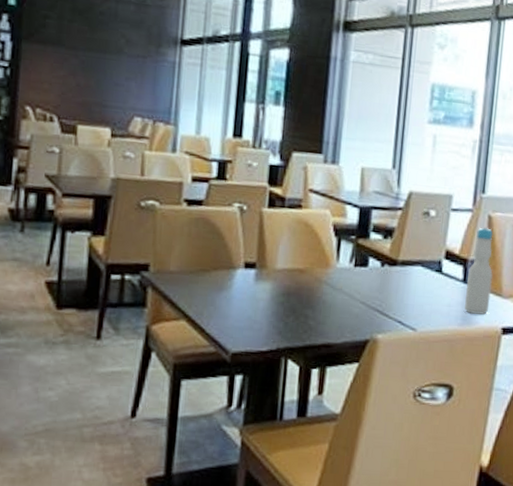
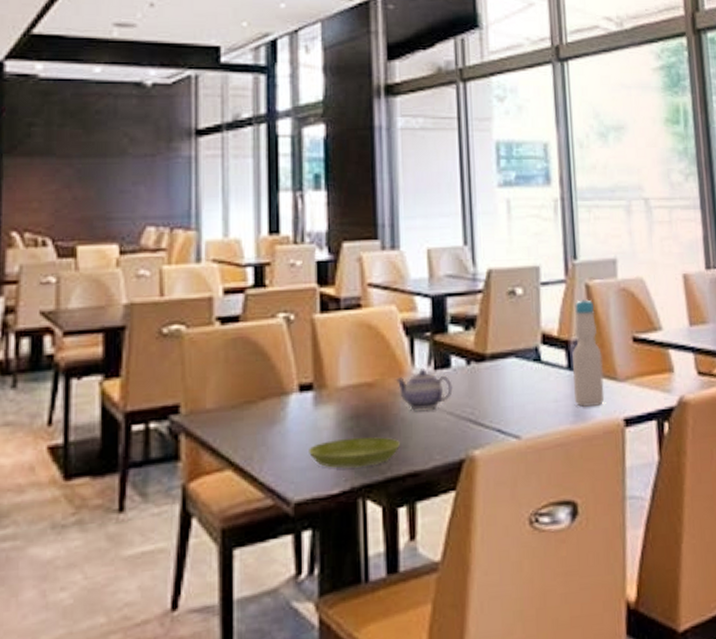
saucer: none [247,309,319,334] -> present [309,437,400,469]
teapot: none [322,264,367,298] -> present [395,369,453,411]

